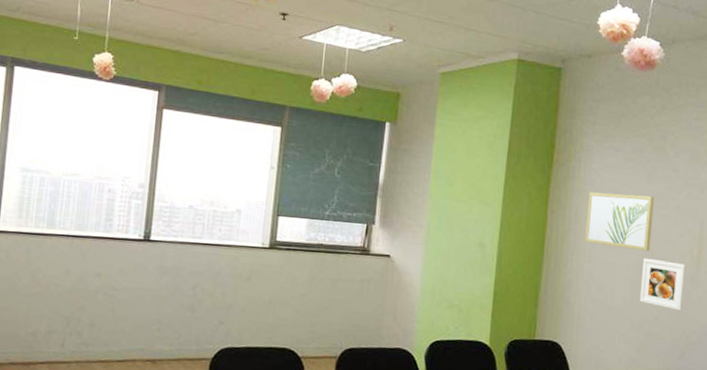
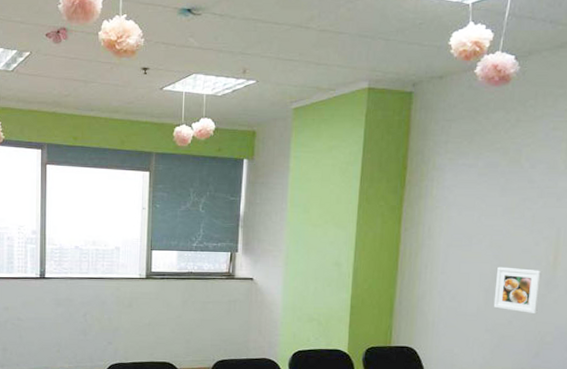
wall art: present [585,192,654,252] -> none [438,208,509,261]

